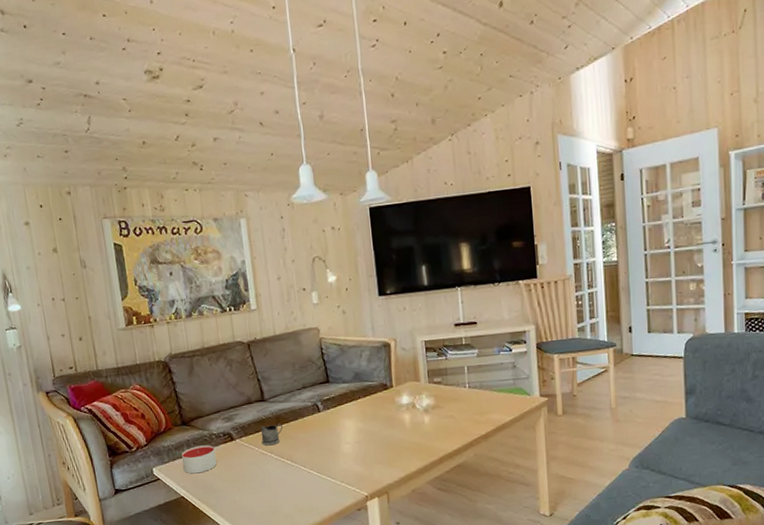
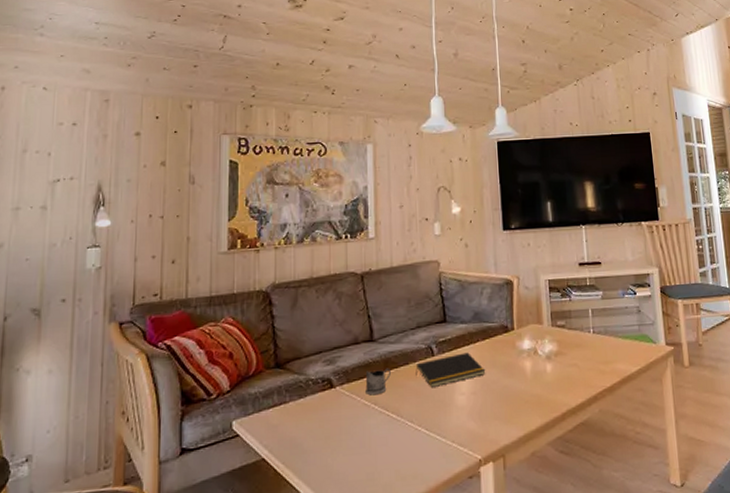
candle: present [181,445,217,474] -> none [269,393,310,430]
notepad: none [304,408,368,438] -> present [416,352,486,387]

